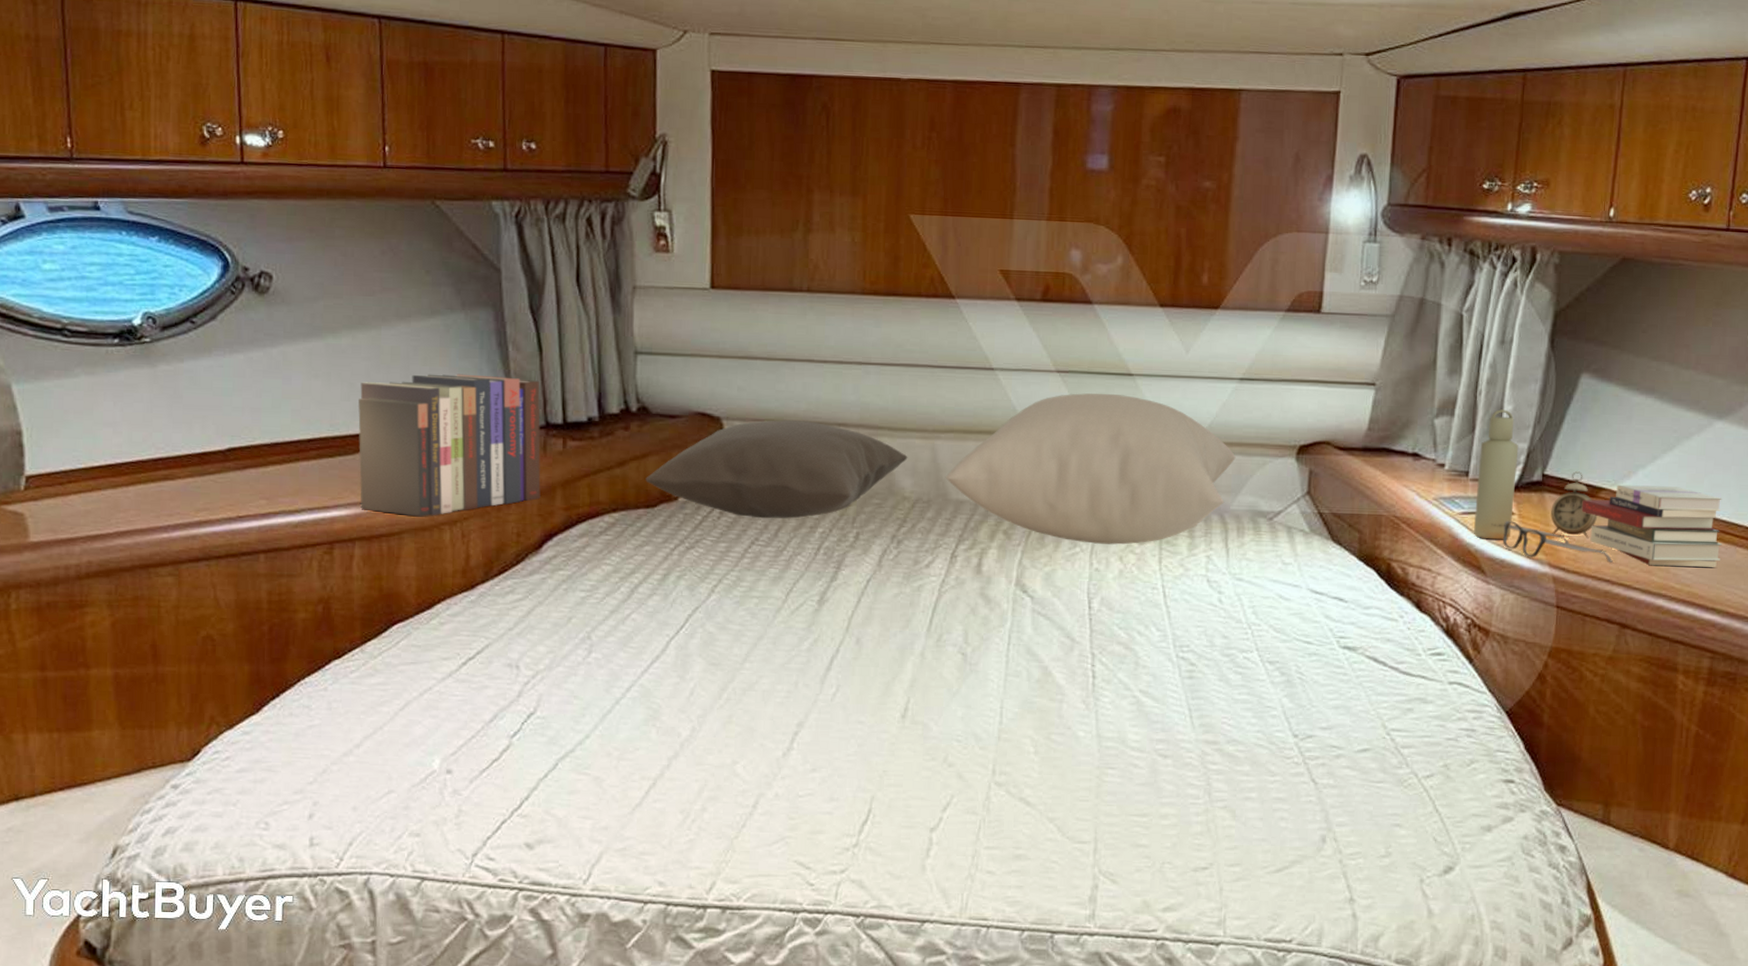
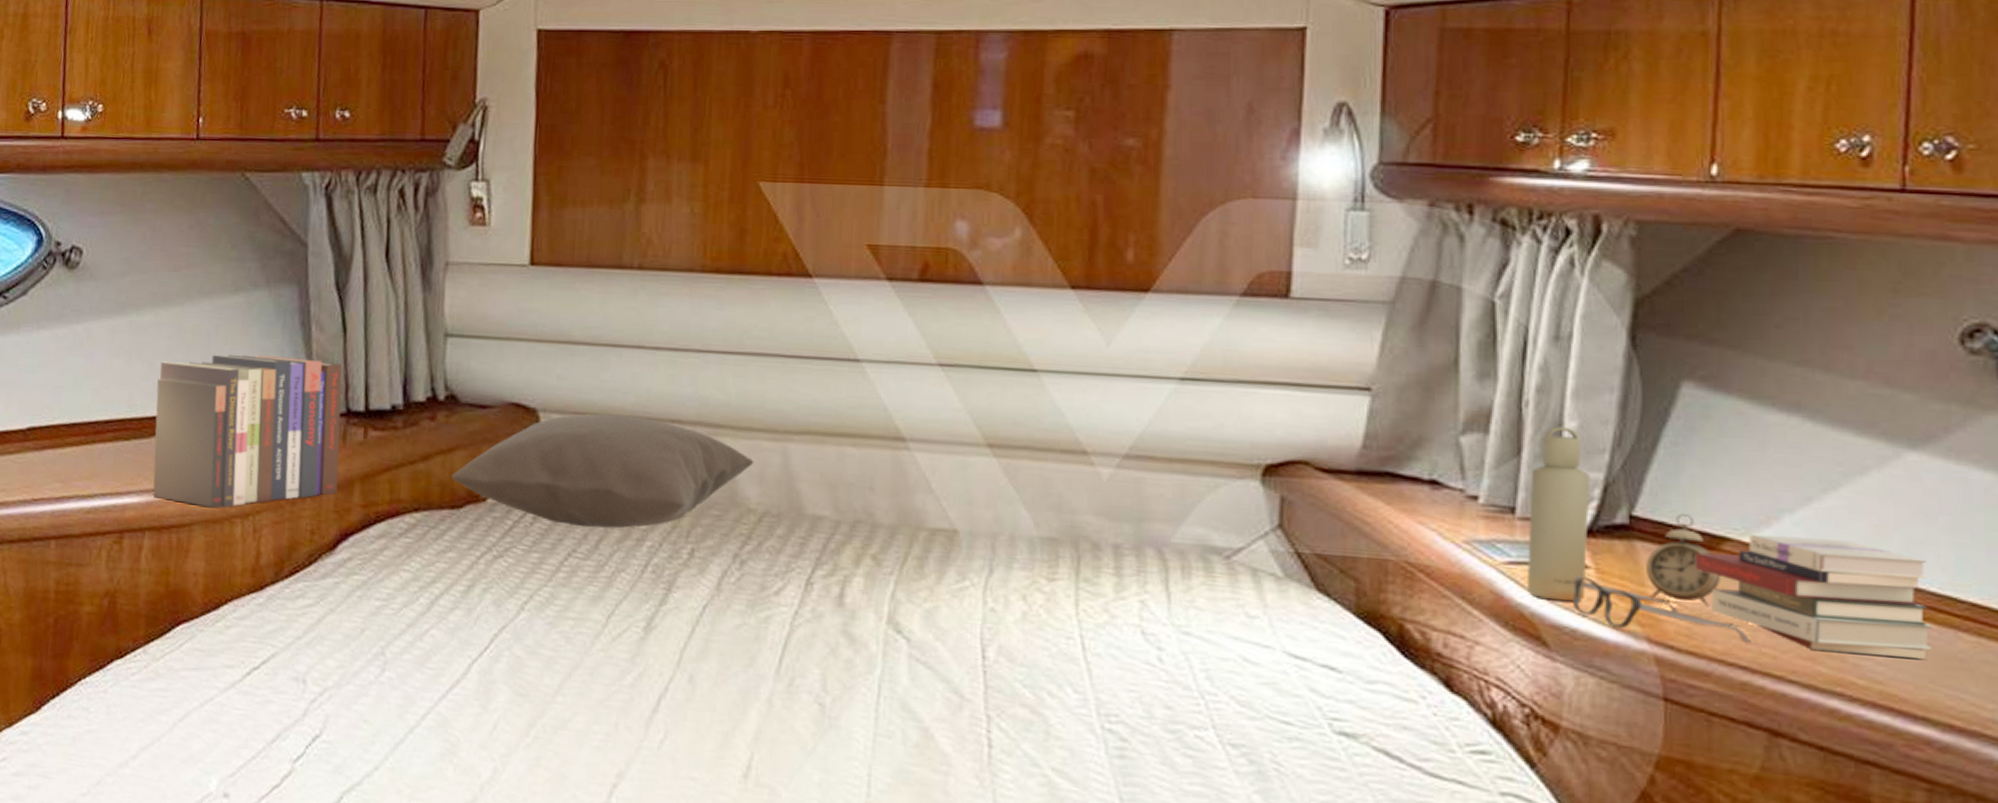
cushion: present [945,393,1236,545] -> none [799,391,1177,580]

